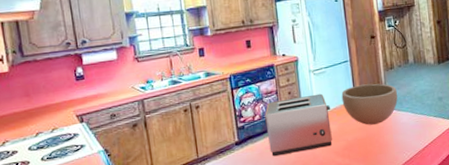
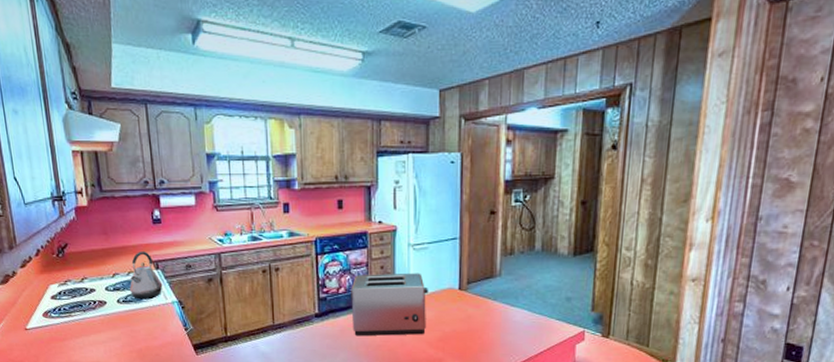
kettle: none [53,107,88,154] -> present [129,252,163,300]
bowl: present [341,83,398,125] -> none [443,269,514,318]

